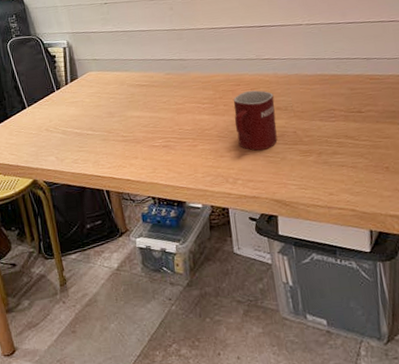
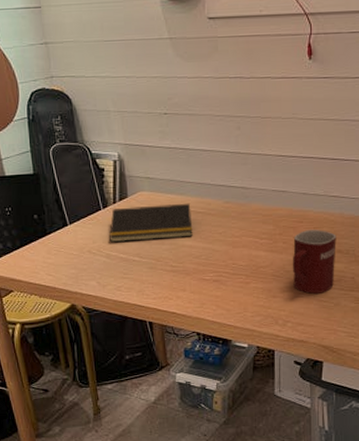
notepad: none [64,78,140,119] -> present [109,203,193,242]

